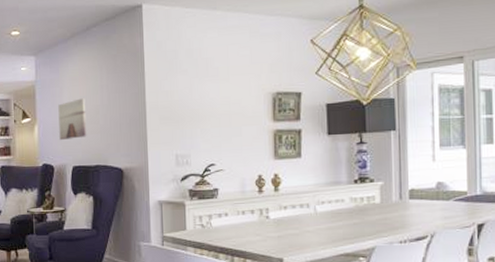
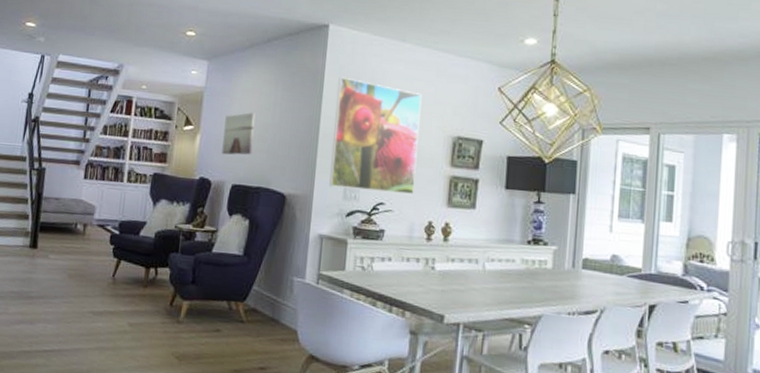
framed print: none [158,52,241,156] -> present [329,77,422,194]

